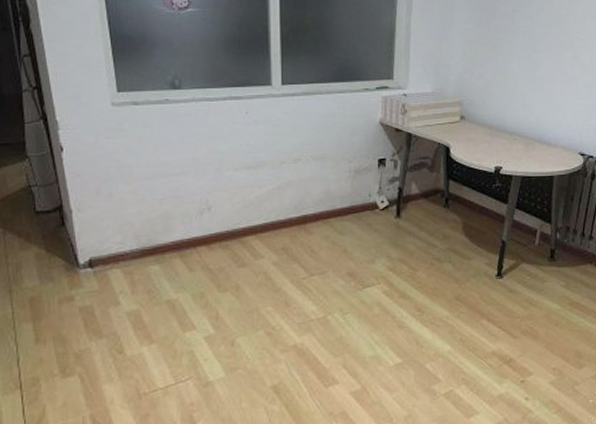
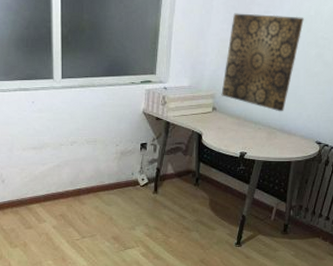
wall art: none [469,12,556,120] -> present [221,13,304,112]

